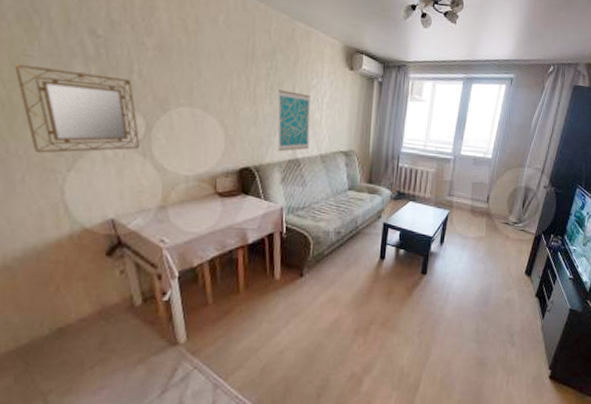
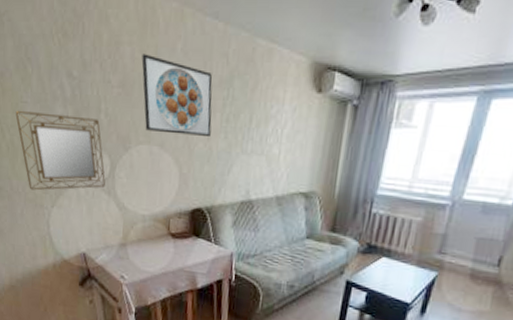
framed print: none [180,21,257,103] -> present [141,54,213,138]
wall art: present [277,90,311,152] -> none [230,122,269,192]

